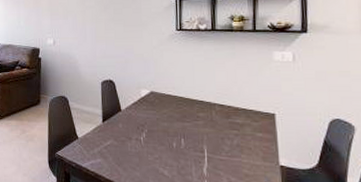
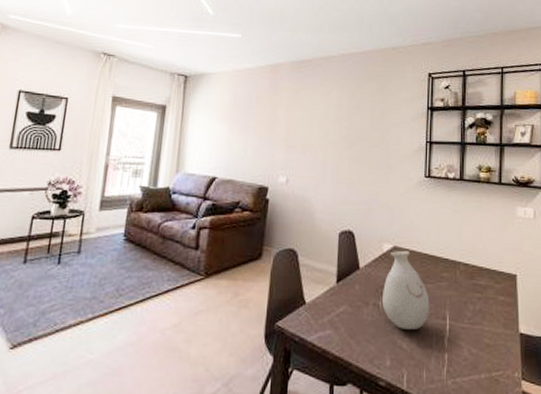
vase: none [143,94,188,160] -> present [382,250,430,330]

